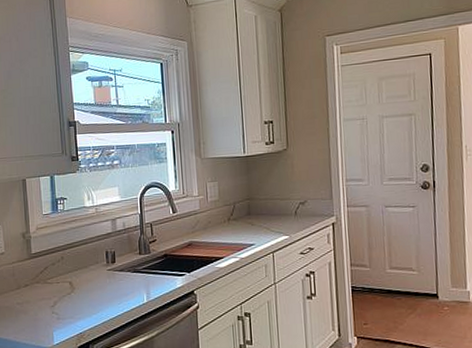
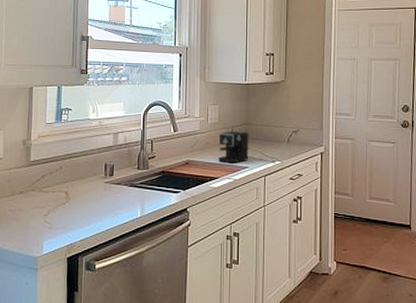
coffee maker: none [220,207,284,242] -> present [218,131,276,164]

